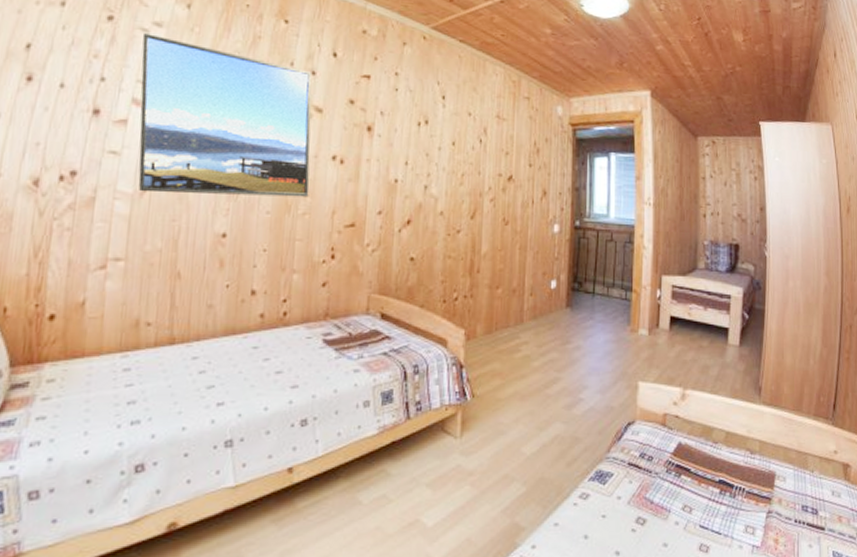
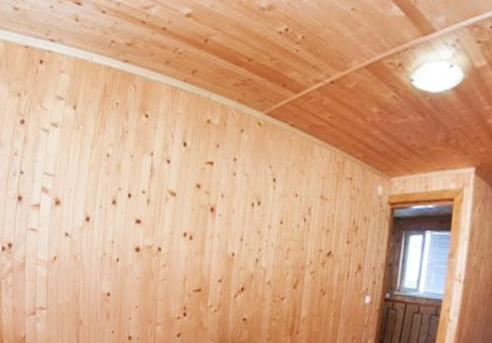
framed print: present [138,33,312,198] -> none [45,133,167,267]

